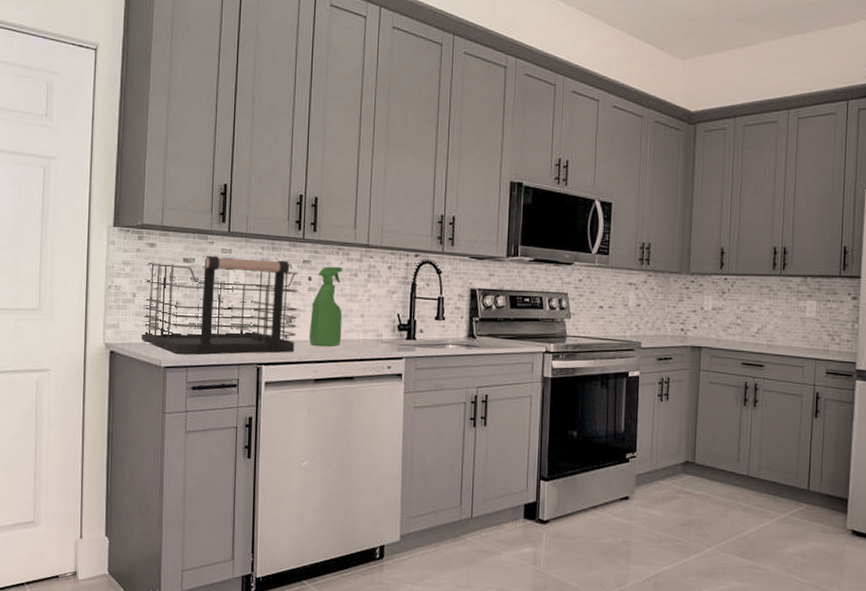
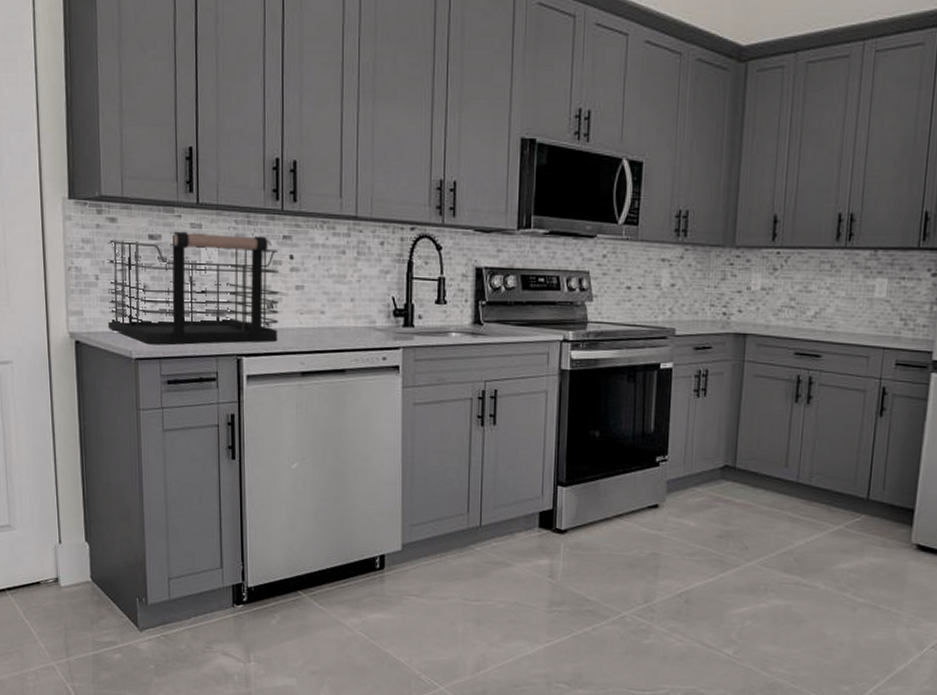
spray bottle: present [308,266,343,347] -> none [293,242,330,336]

